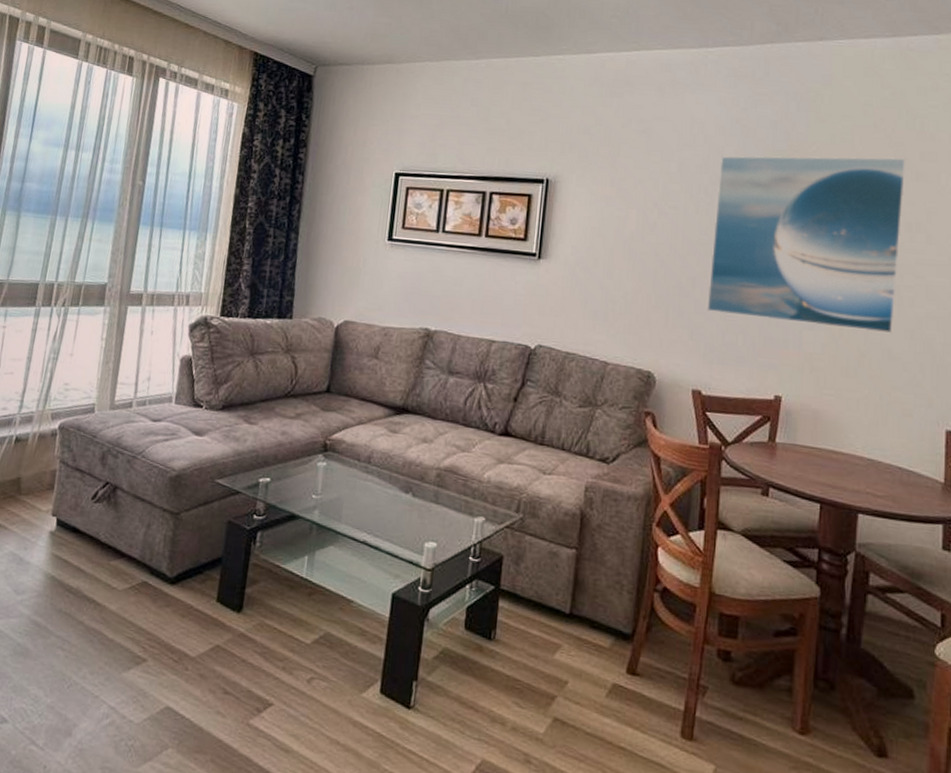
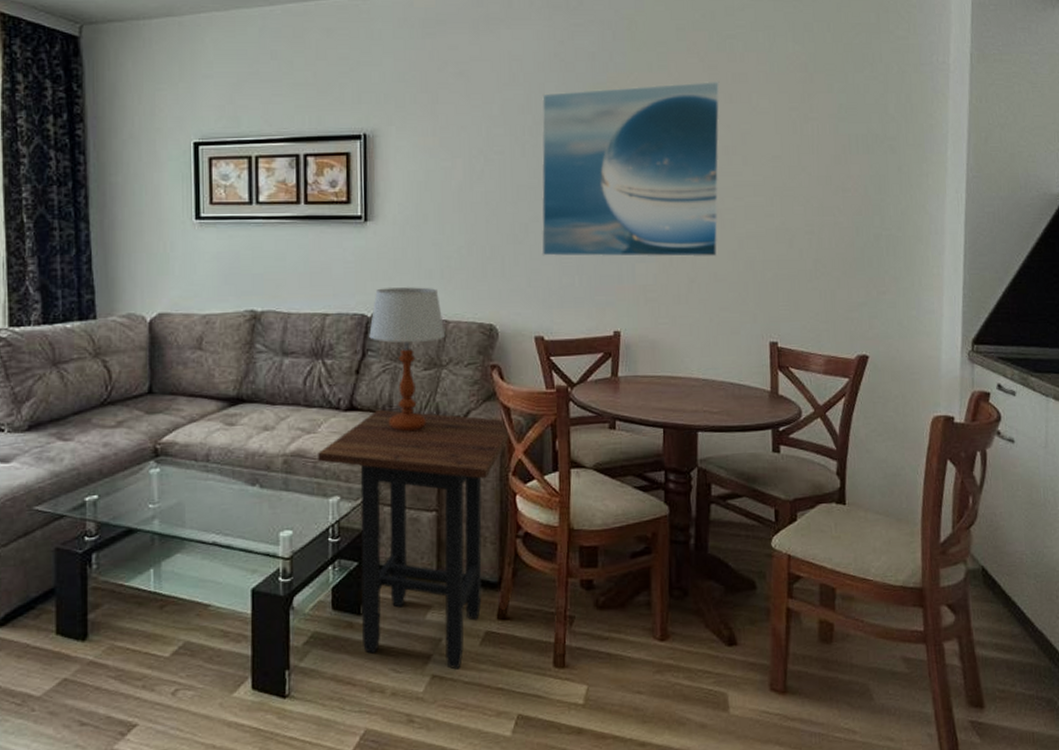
side table: none [469,438,660,718] -> present [318,409,512,670]
table lamp: none [530,323,604,466] -> present [369,287,446,432]

